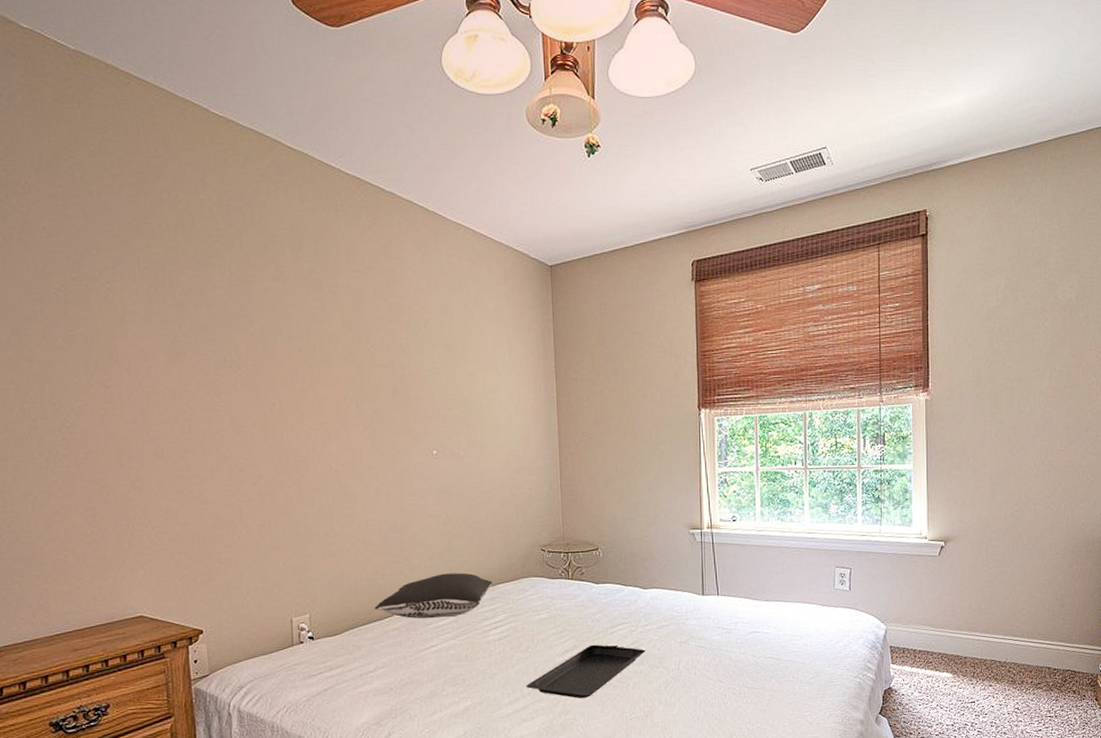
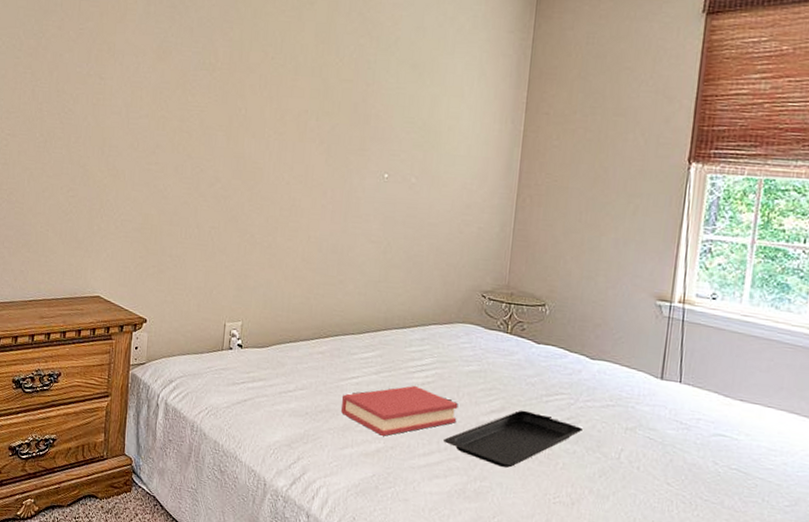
pillow: present [374,572,493,619] -> none [303,303,425,351]
hardback book: none [424,642,536,695] -> present [341,385,458,436]

